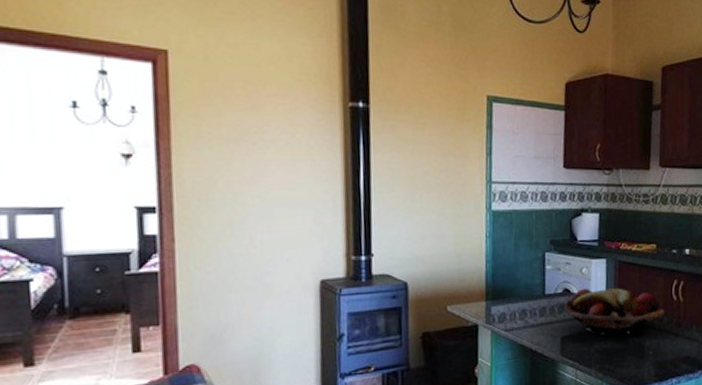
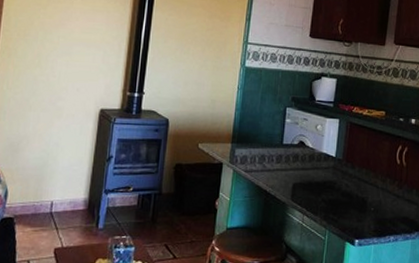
fruit basket: present [566,288,665,332] -> none [299,142,388,188]

